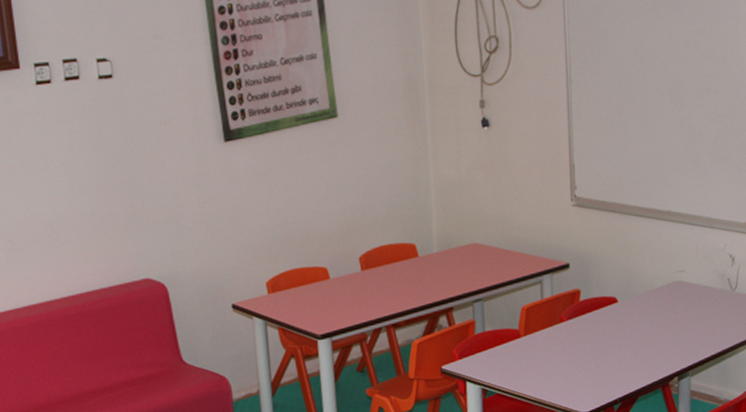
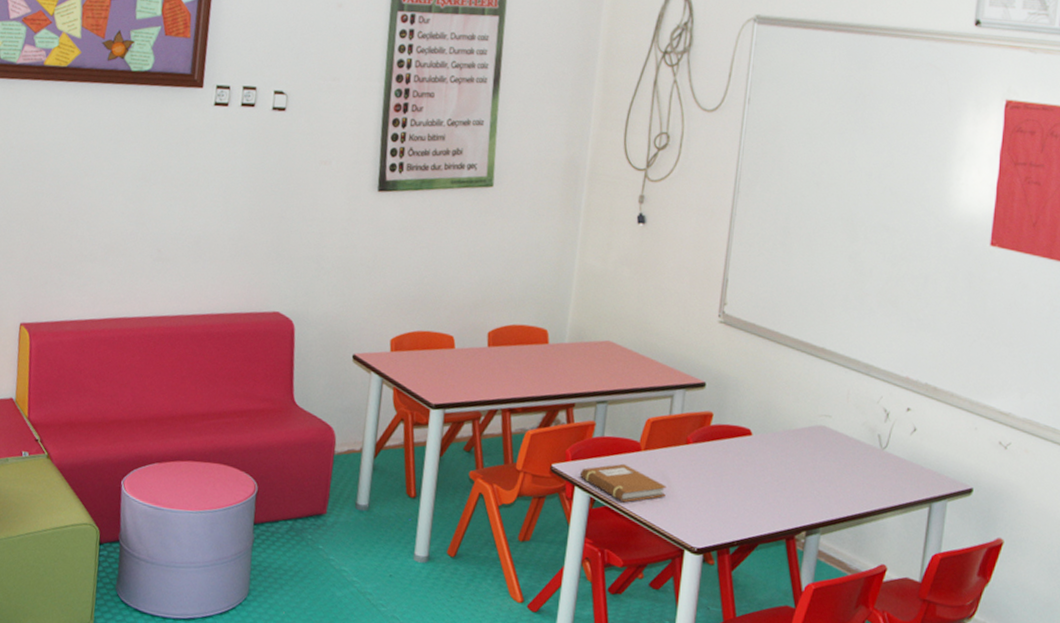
notebook: none [469,352,550,387] -> present [580,463,667,503]

